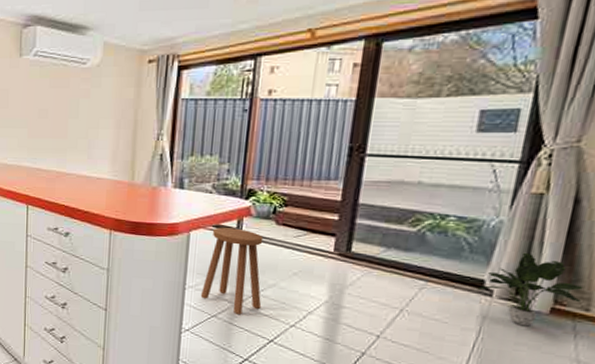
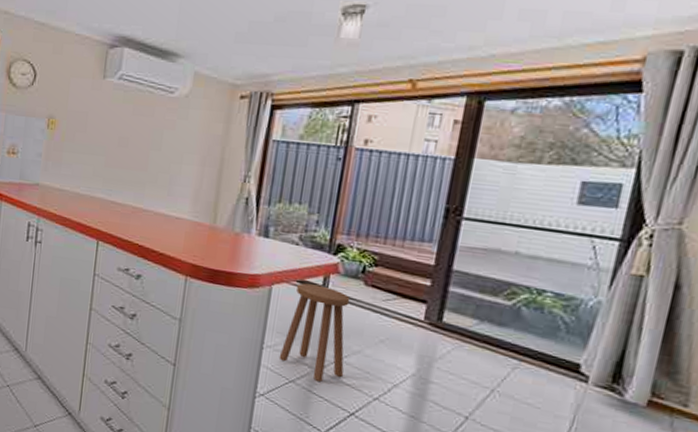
potted plant: present [476,252,584,327] -> none [572,337,682,419]

